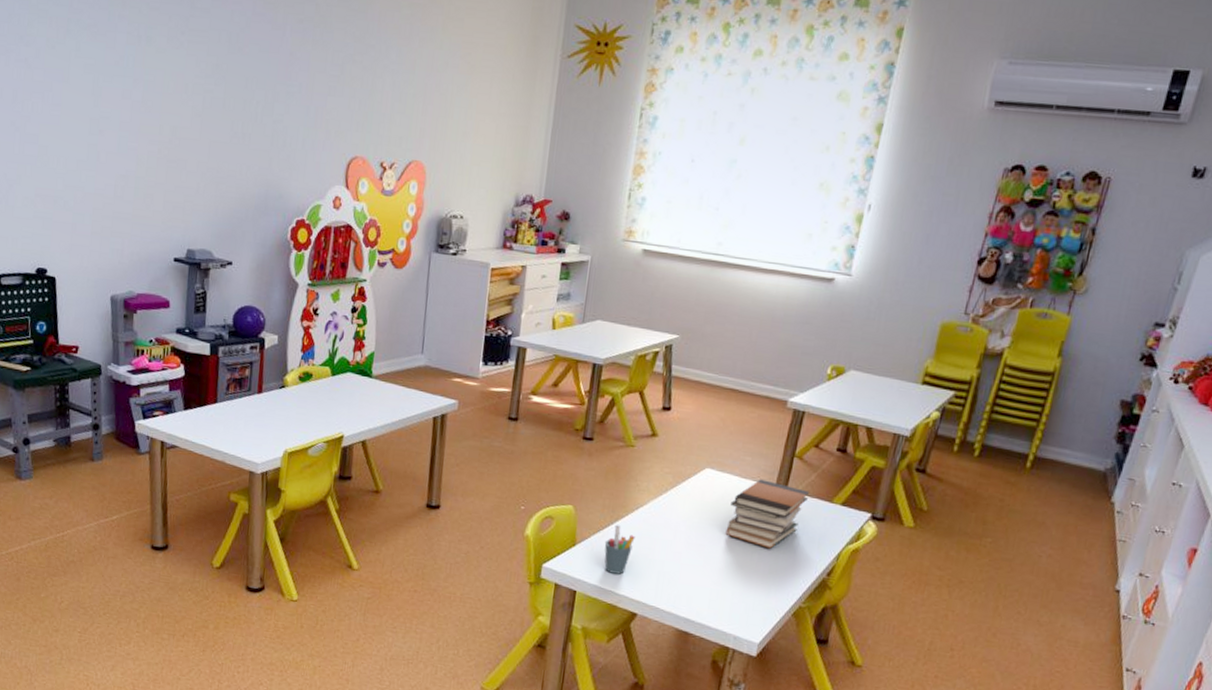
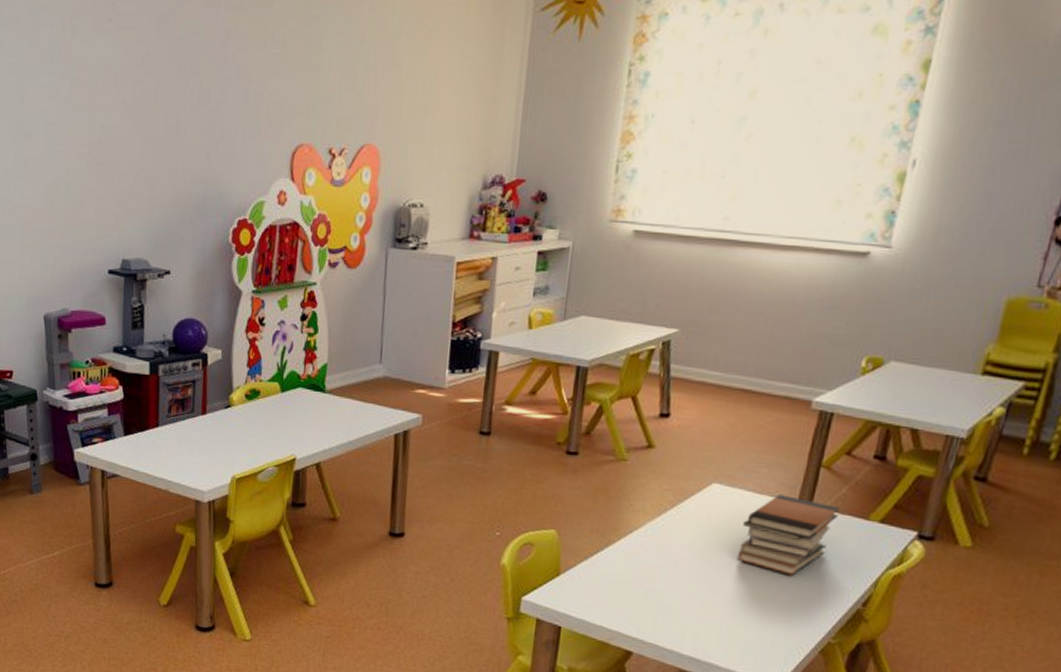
pen holder: present [604,524,635,574] -> none [593,550,629,608]

